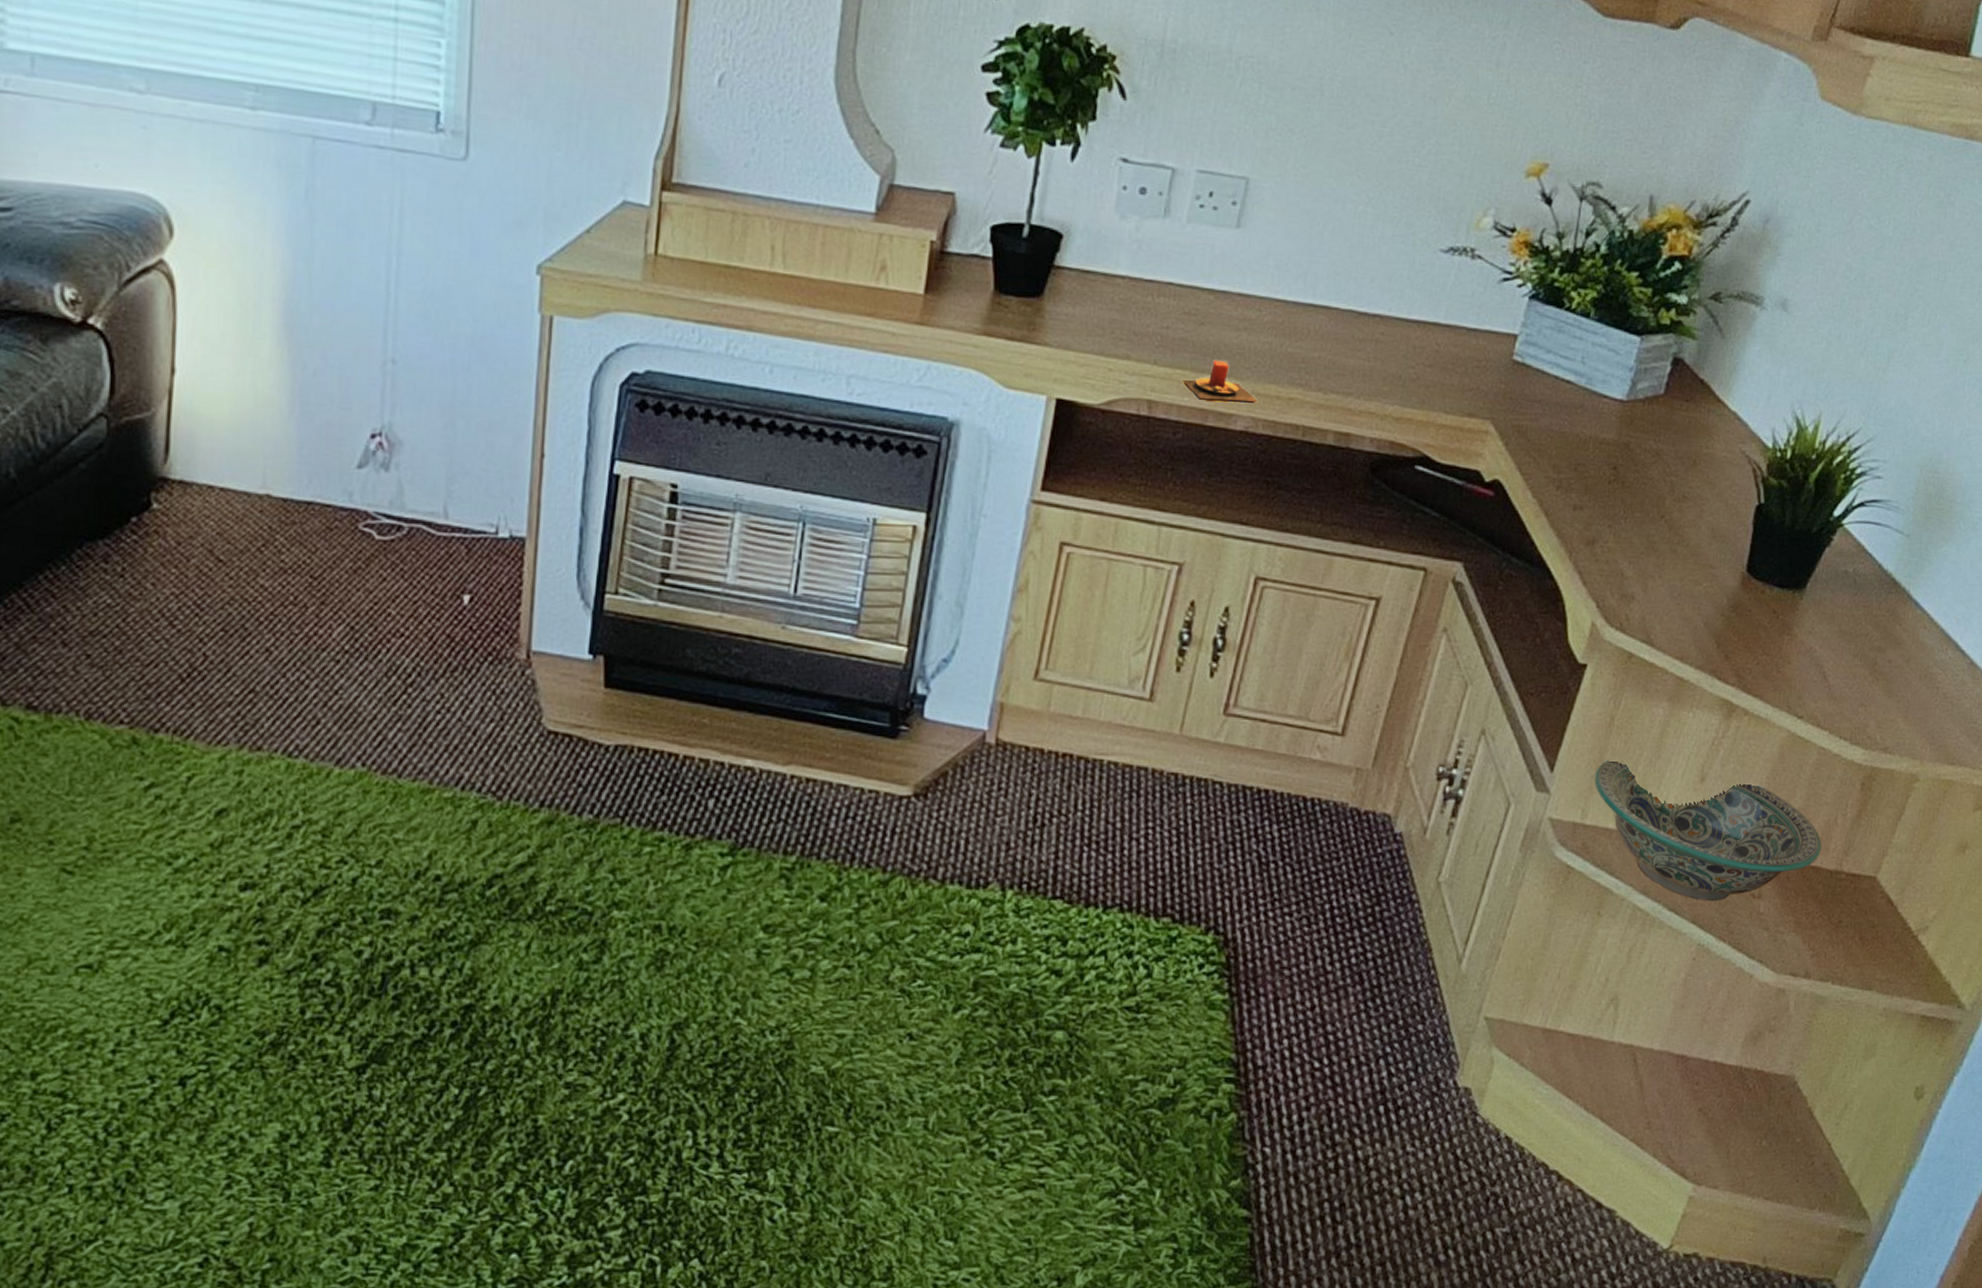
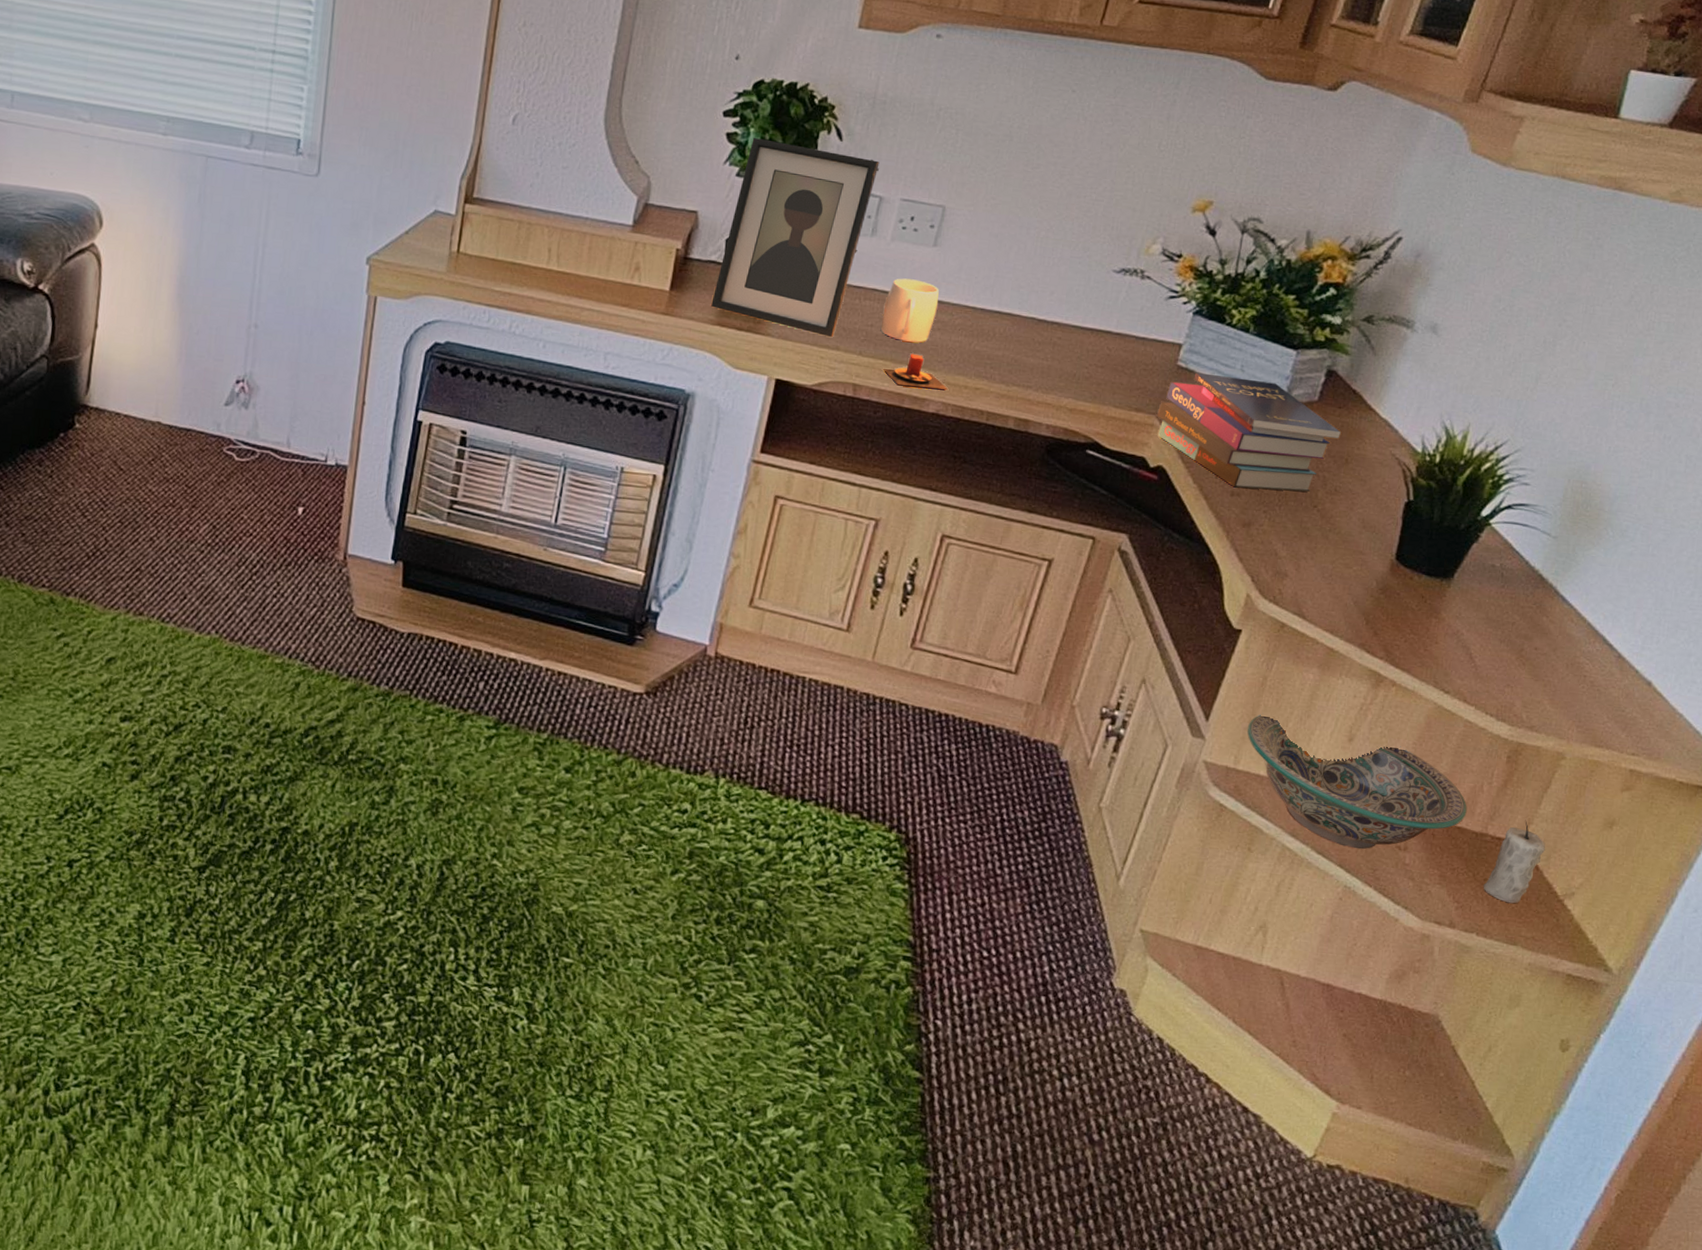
picture frame: none [975,97,1171,345] -> present [711,137,880,338]
mug: none [1177,268,1245,347] -> present [880,278,940,343]
books: none [1492,367,1688,501] -> present [1157,372,1341,492]
candle: none [1838,851,1900,945] -> present [1483,820,1546,904]

